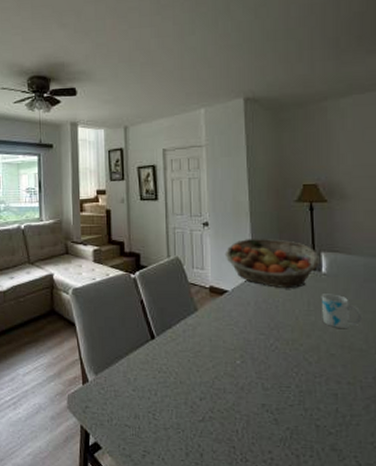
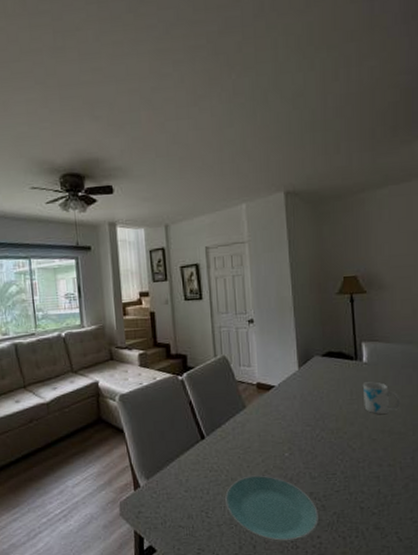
plate: none [173,380,270,454] -> present [225,475,318,542]
fruit basket: present [225,239,321,288] -> none [270,332,362,380]

